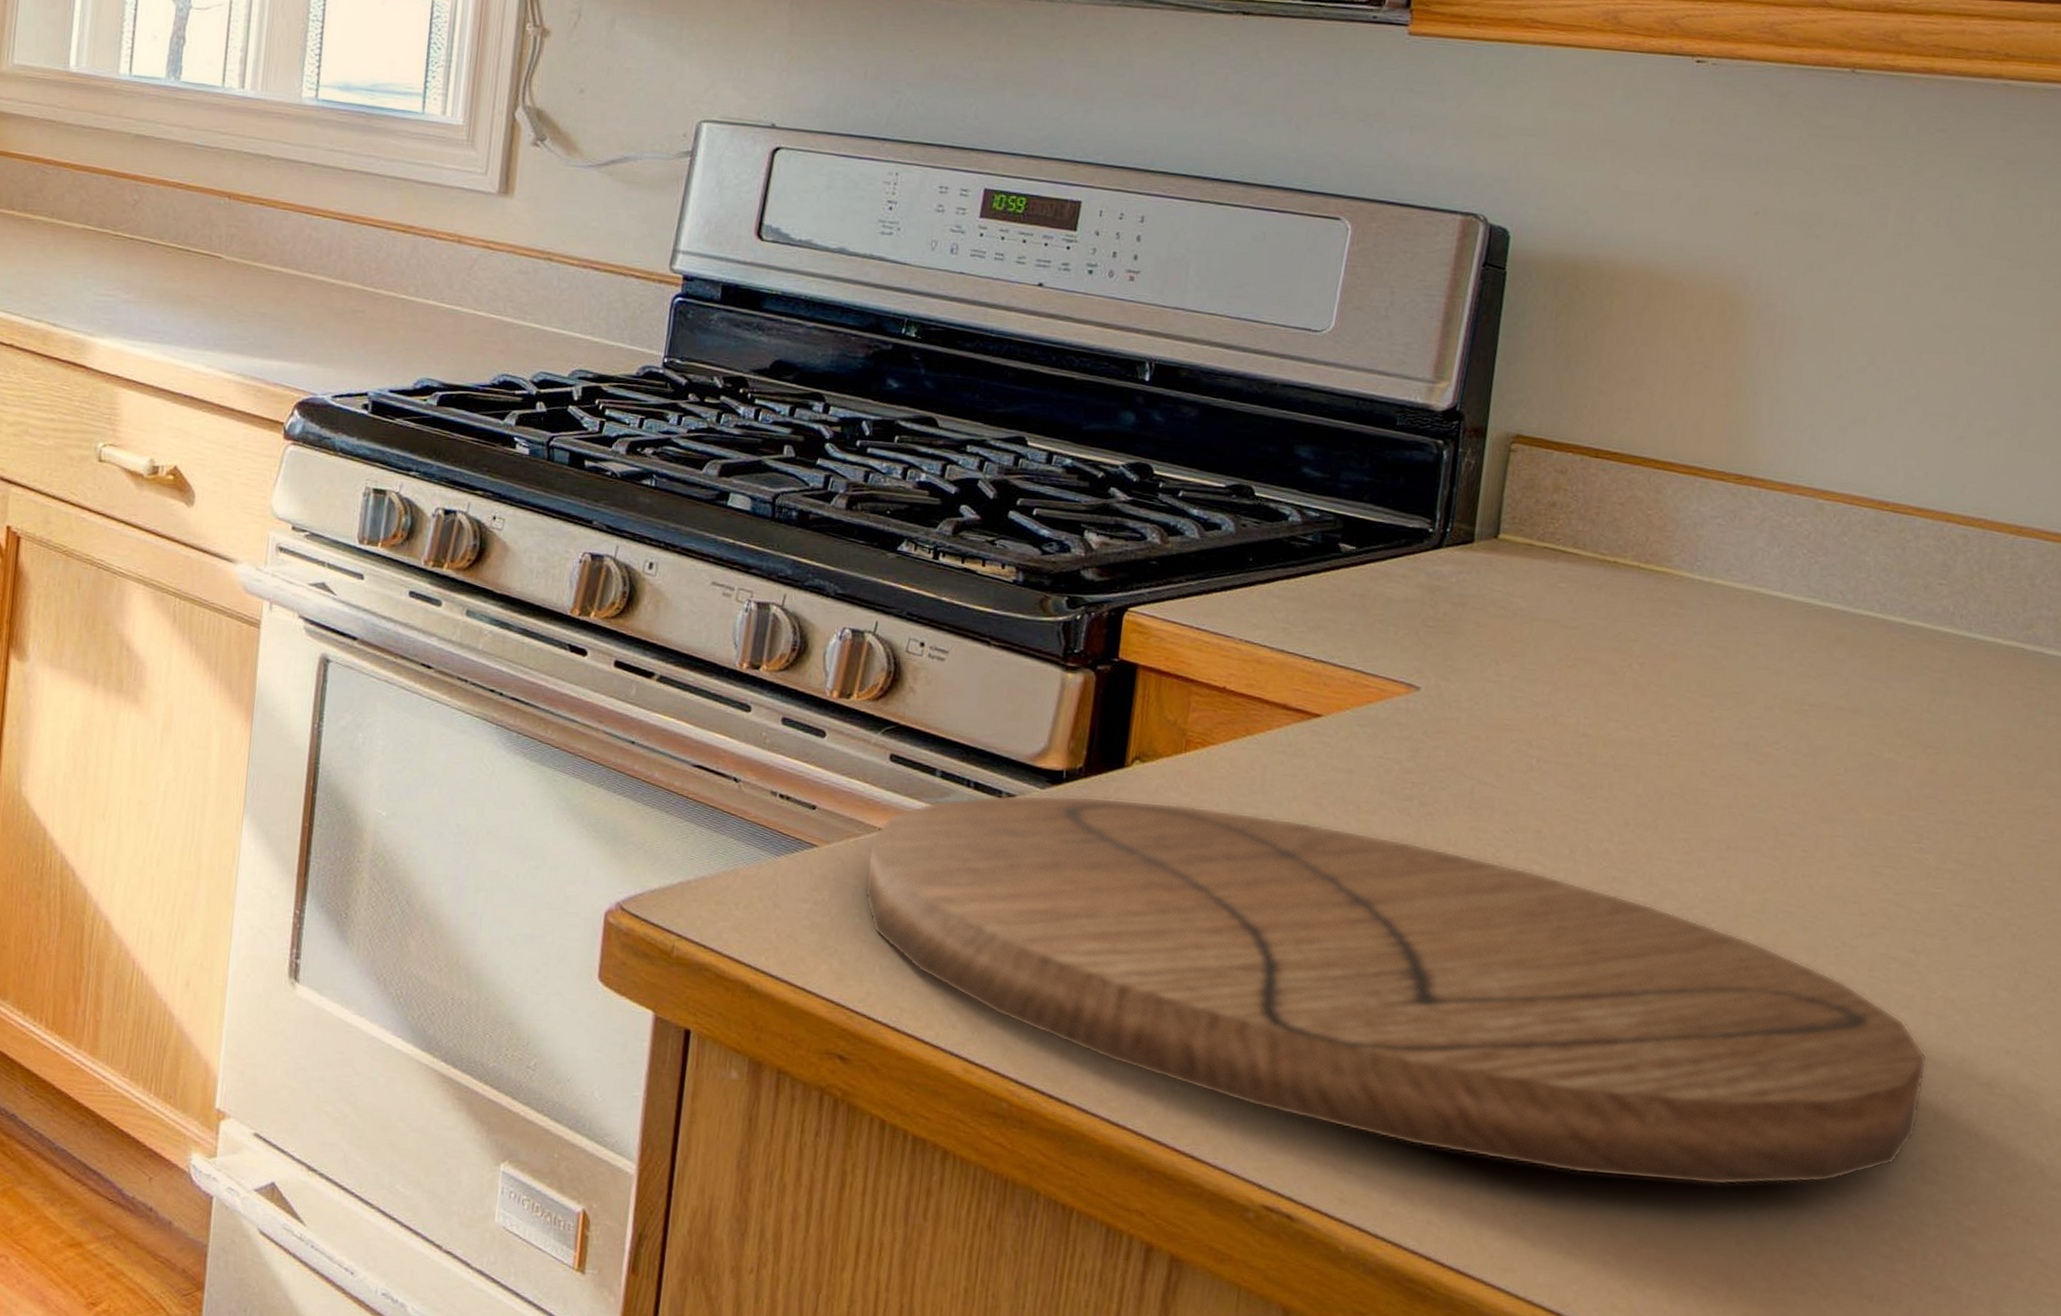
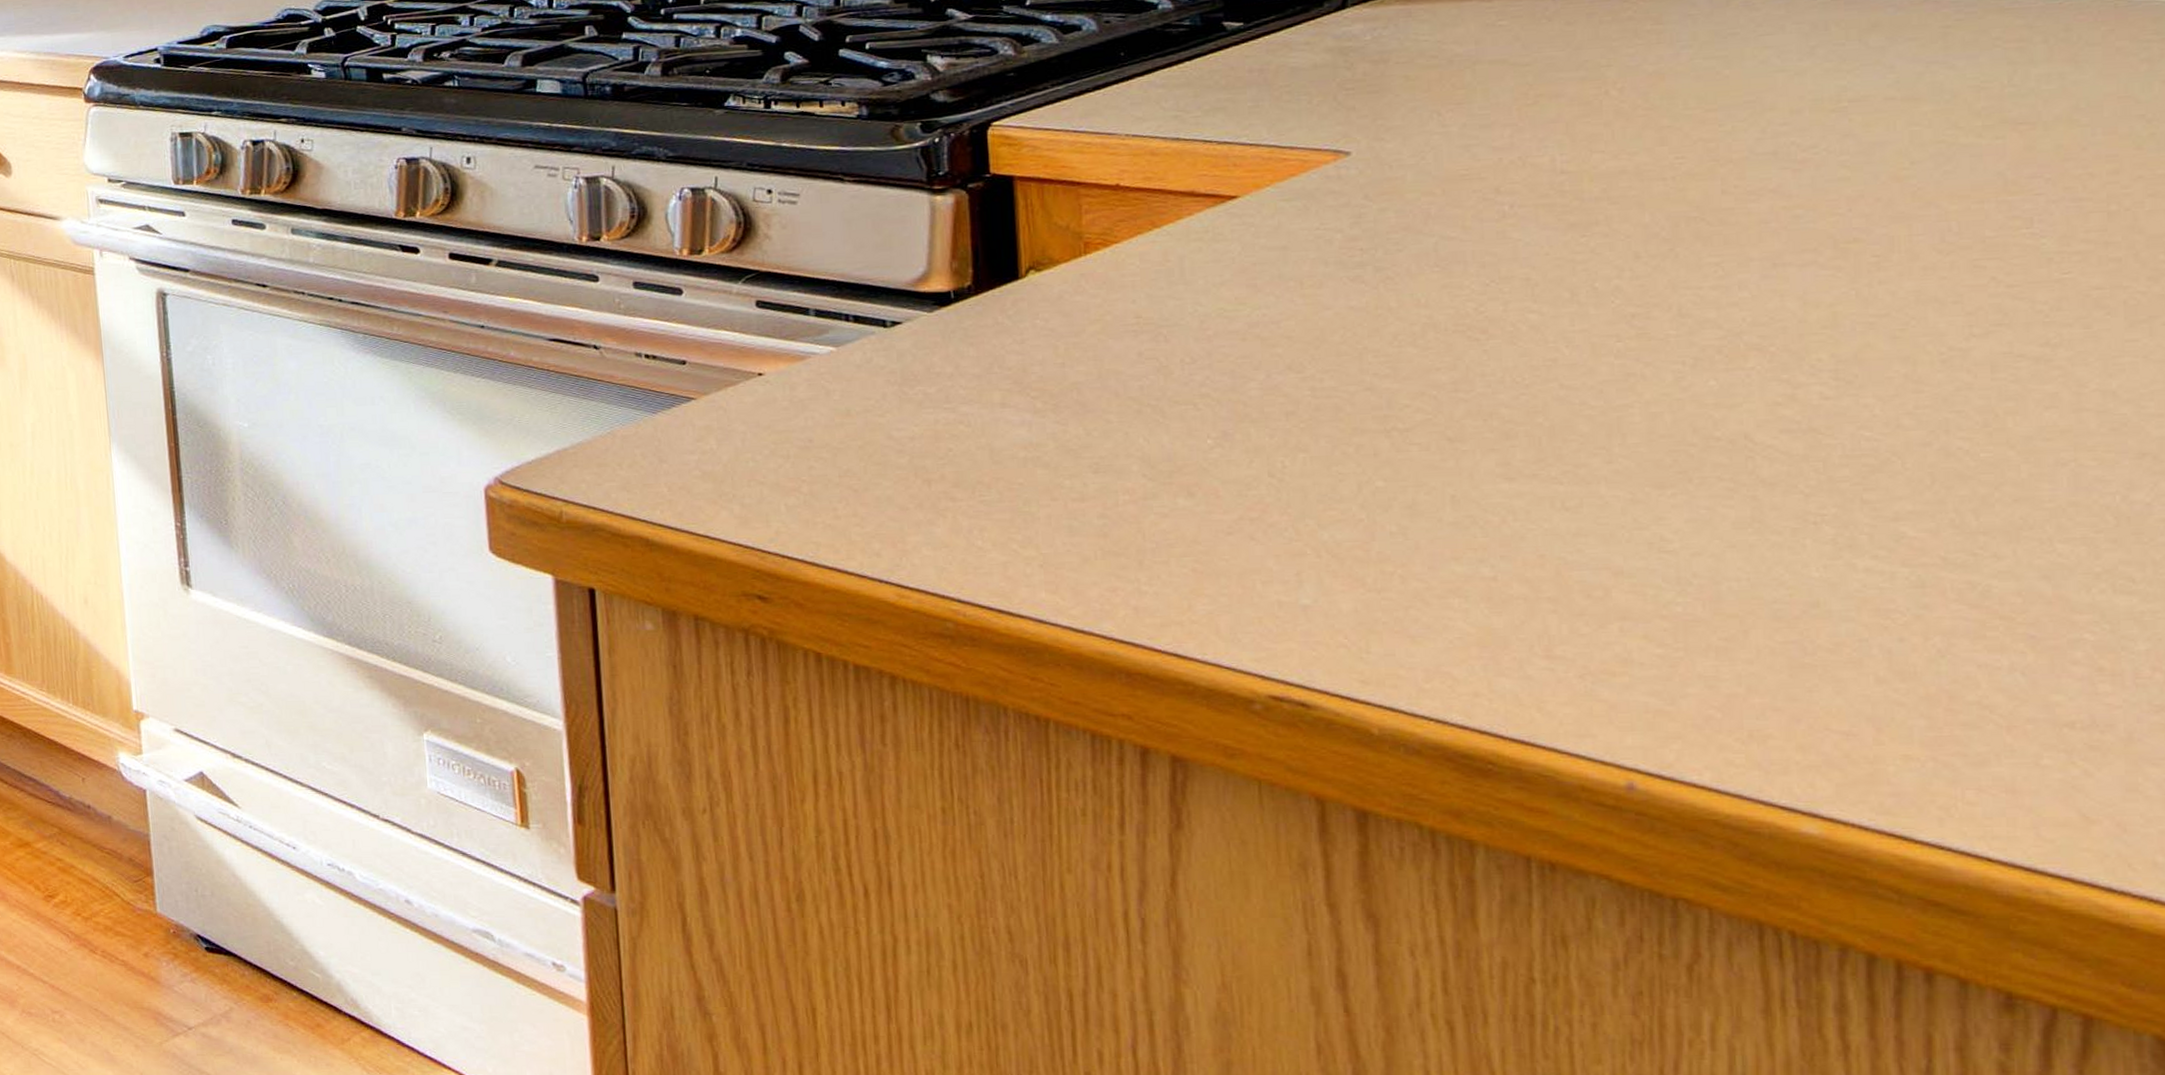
cutting board: present [864,794,1928,1186] -> none [750,305,2094,627]

